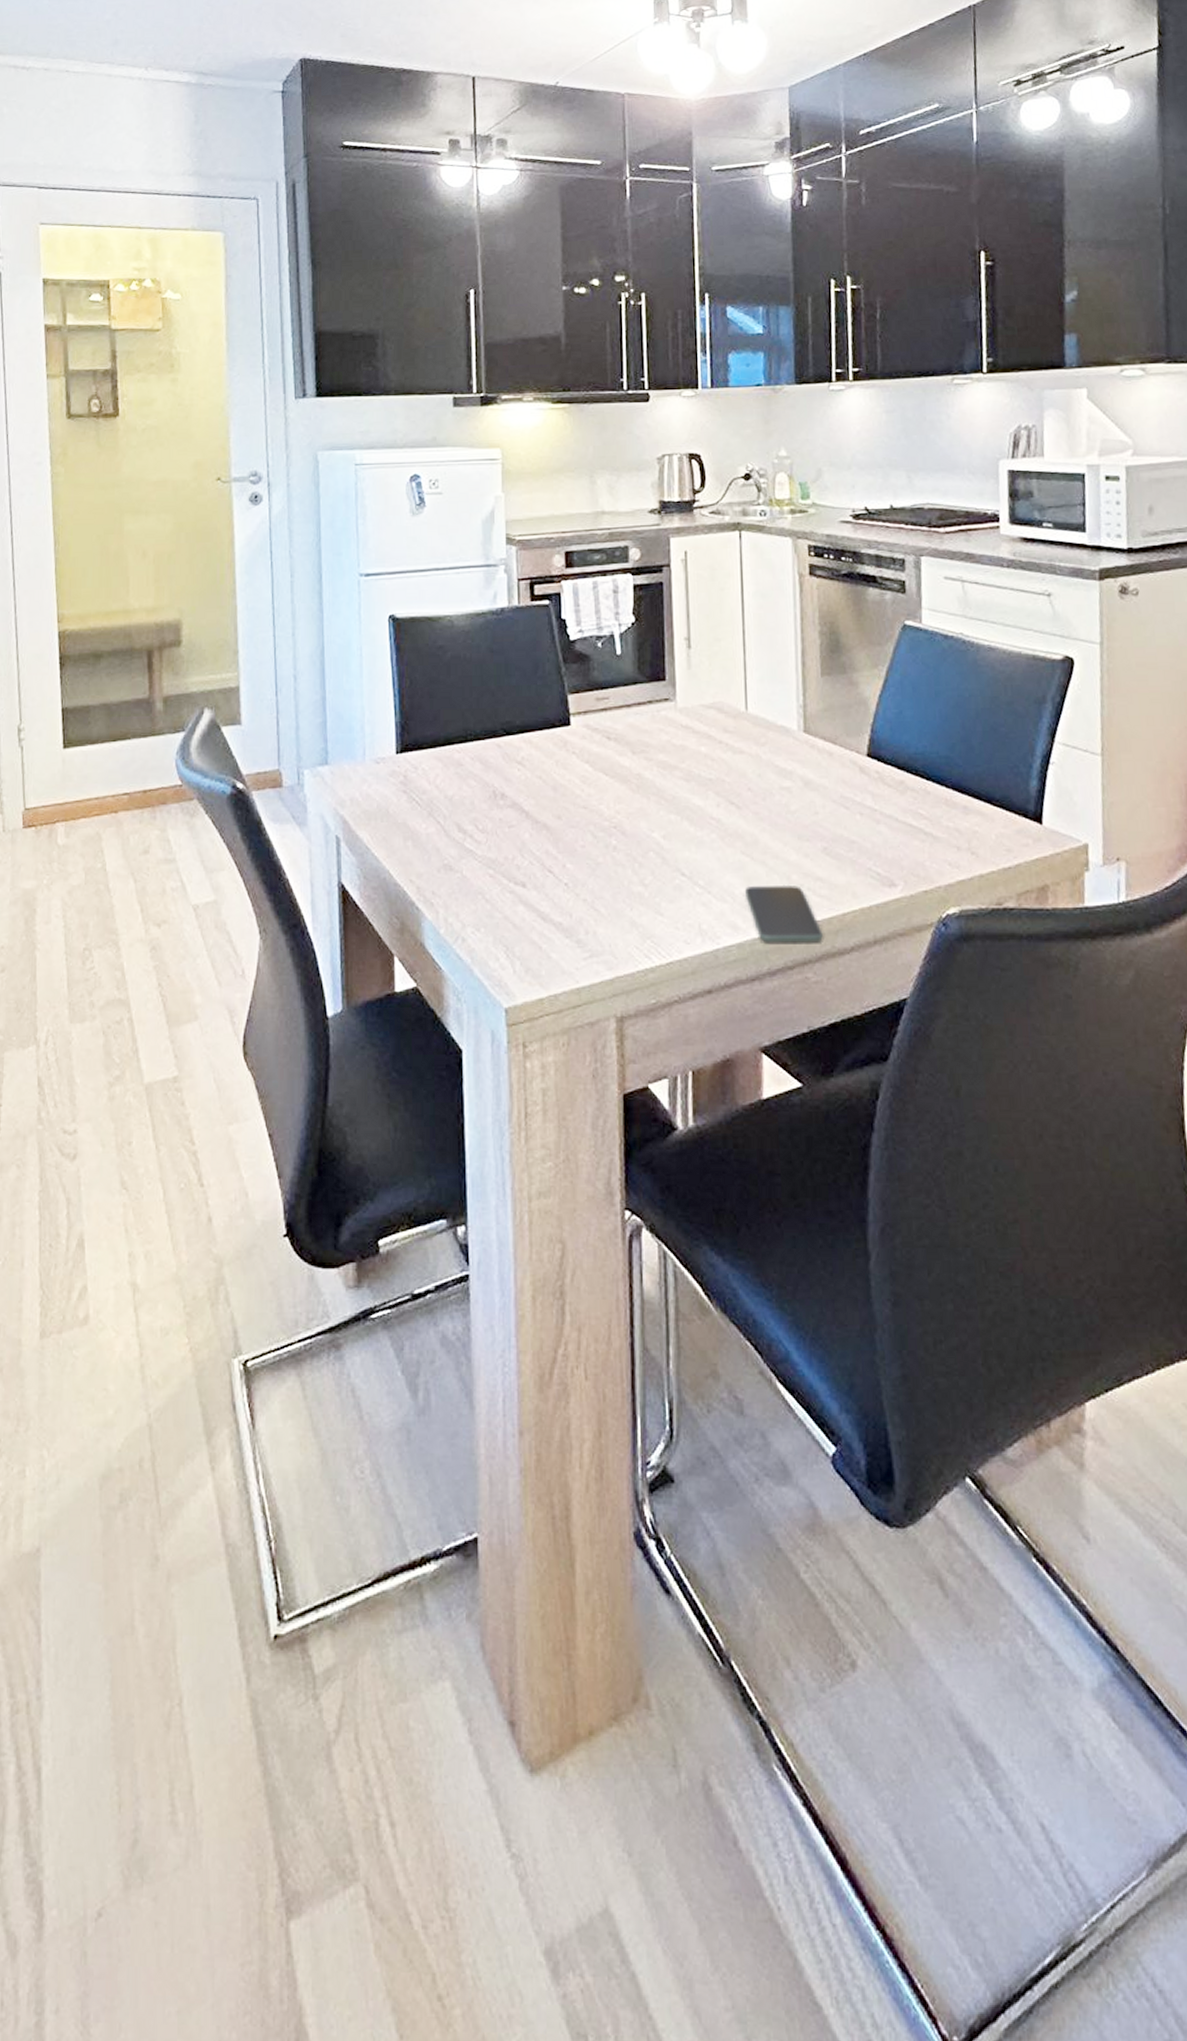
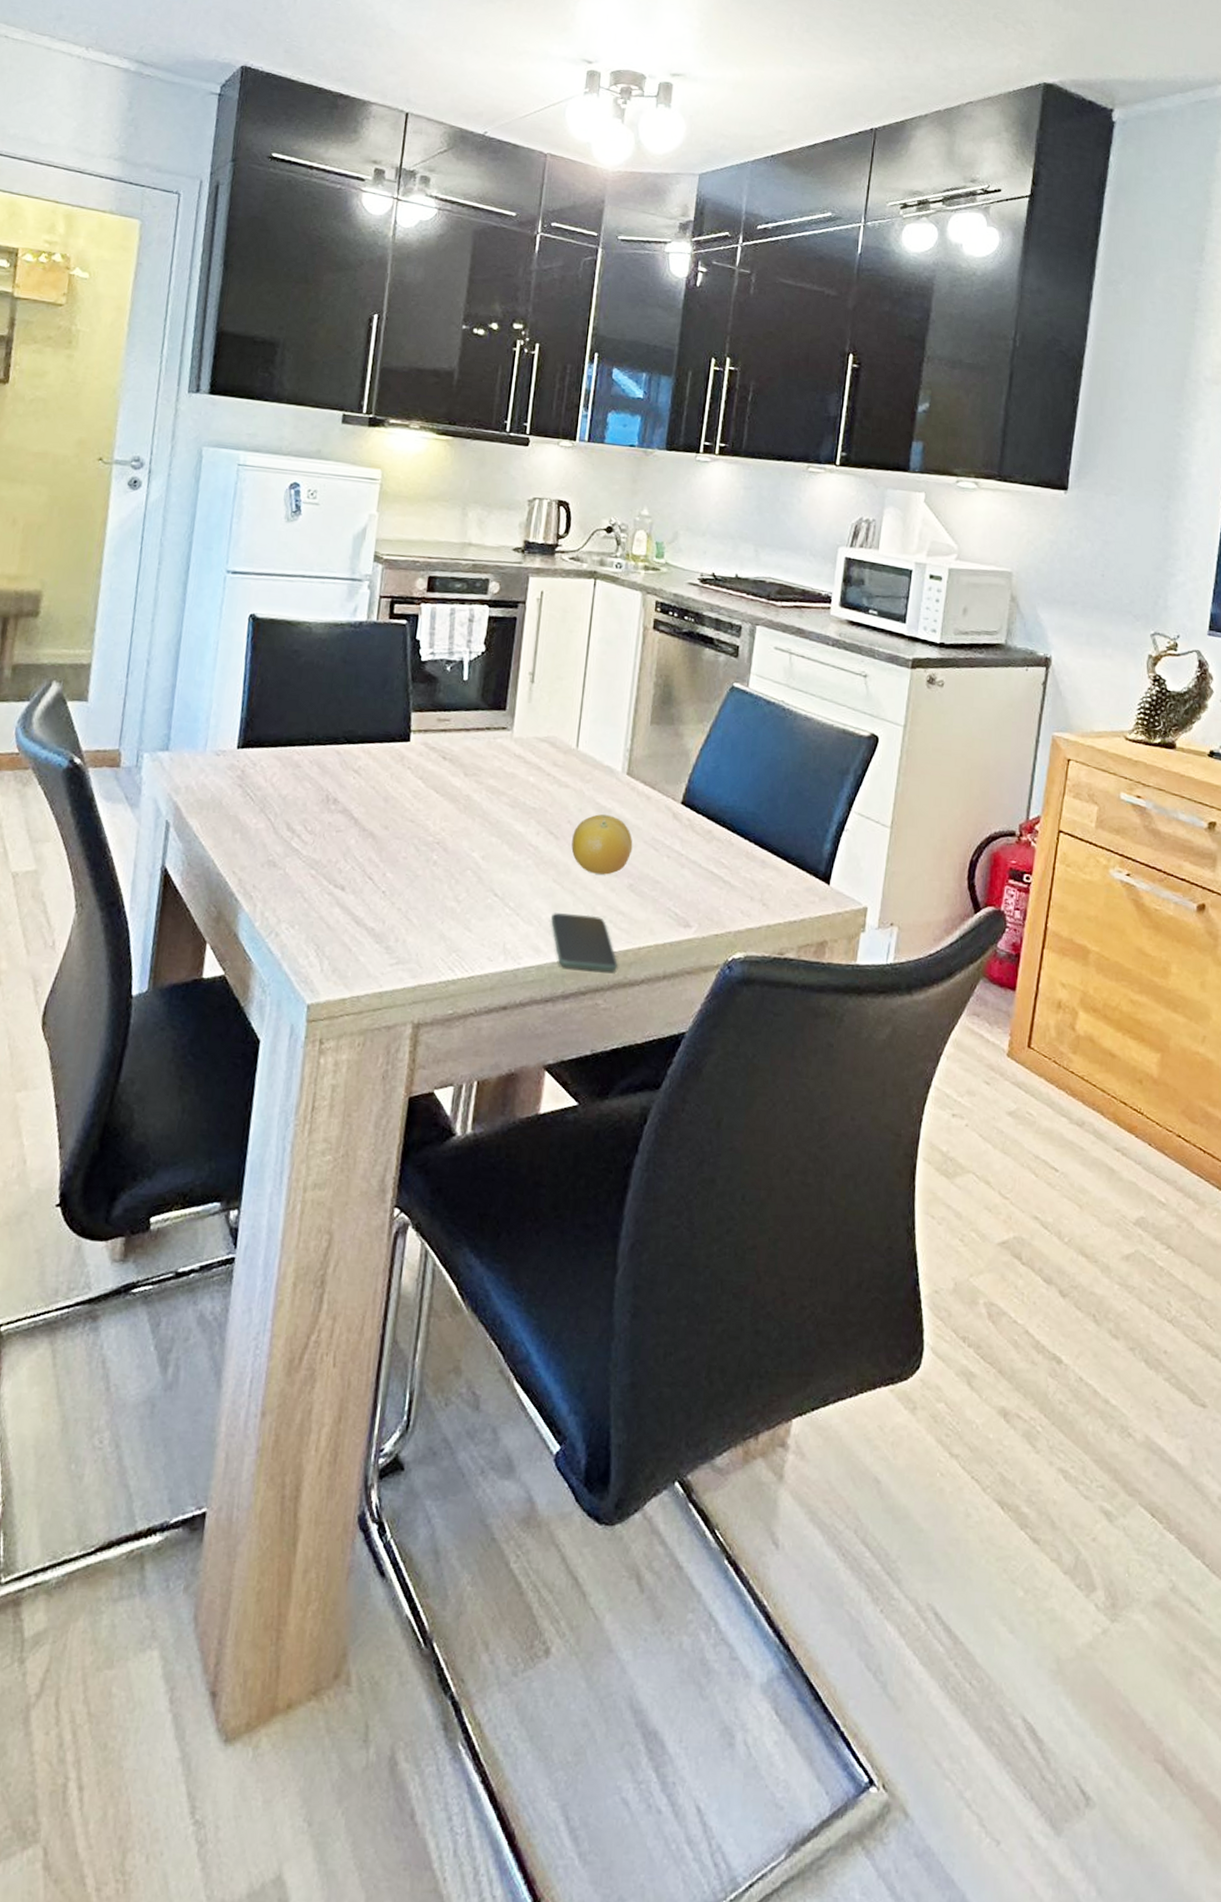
fruit: none [755,777,822,841] -> present [571,814,633,875]

